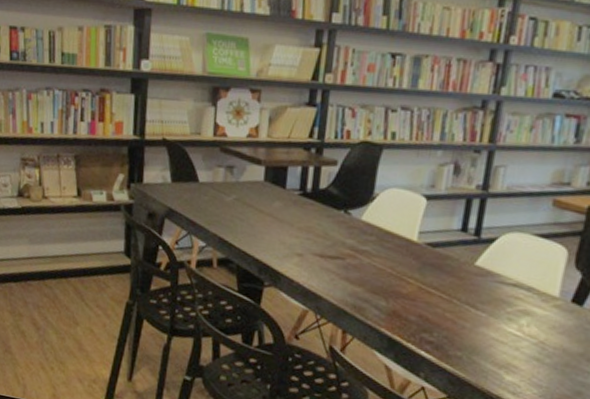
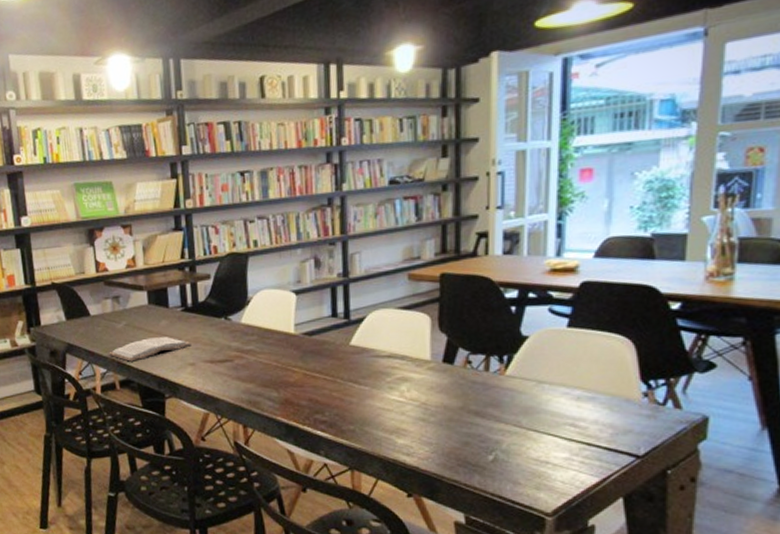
book: none [211,217,303,241] -> present [109,337,191,362]

